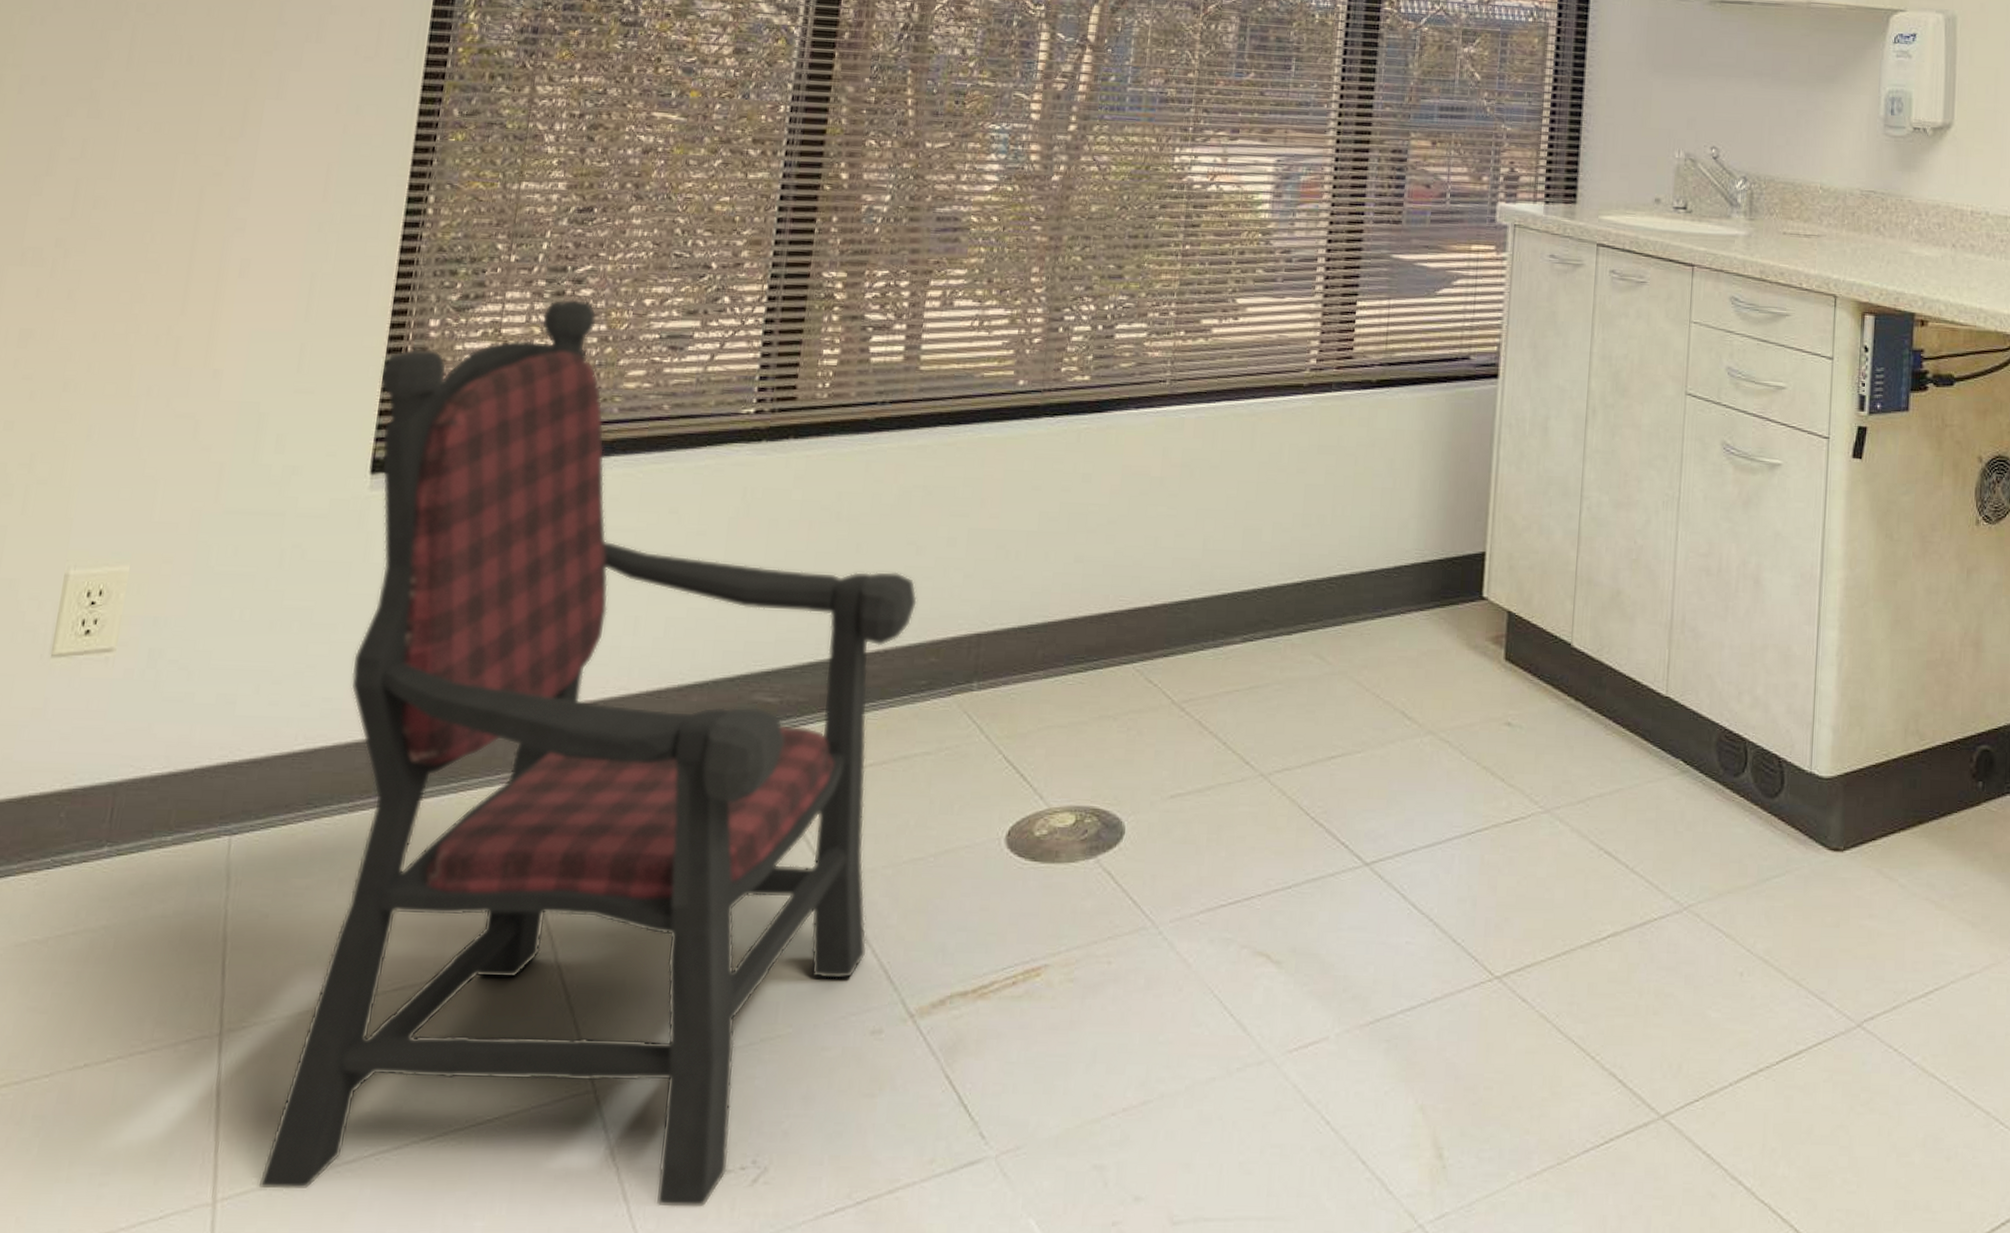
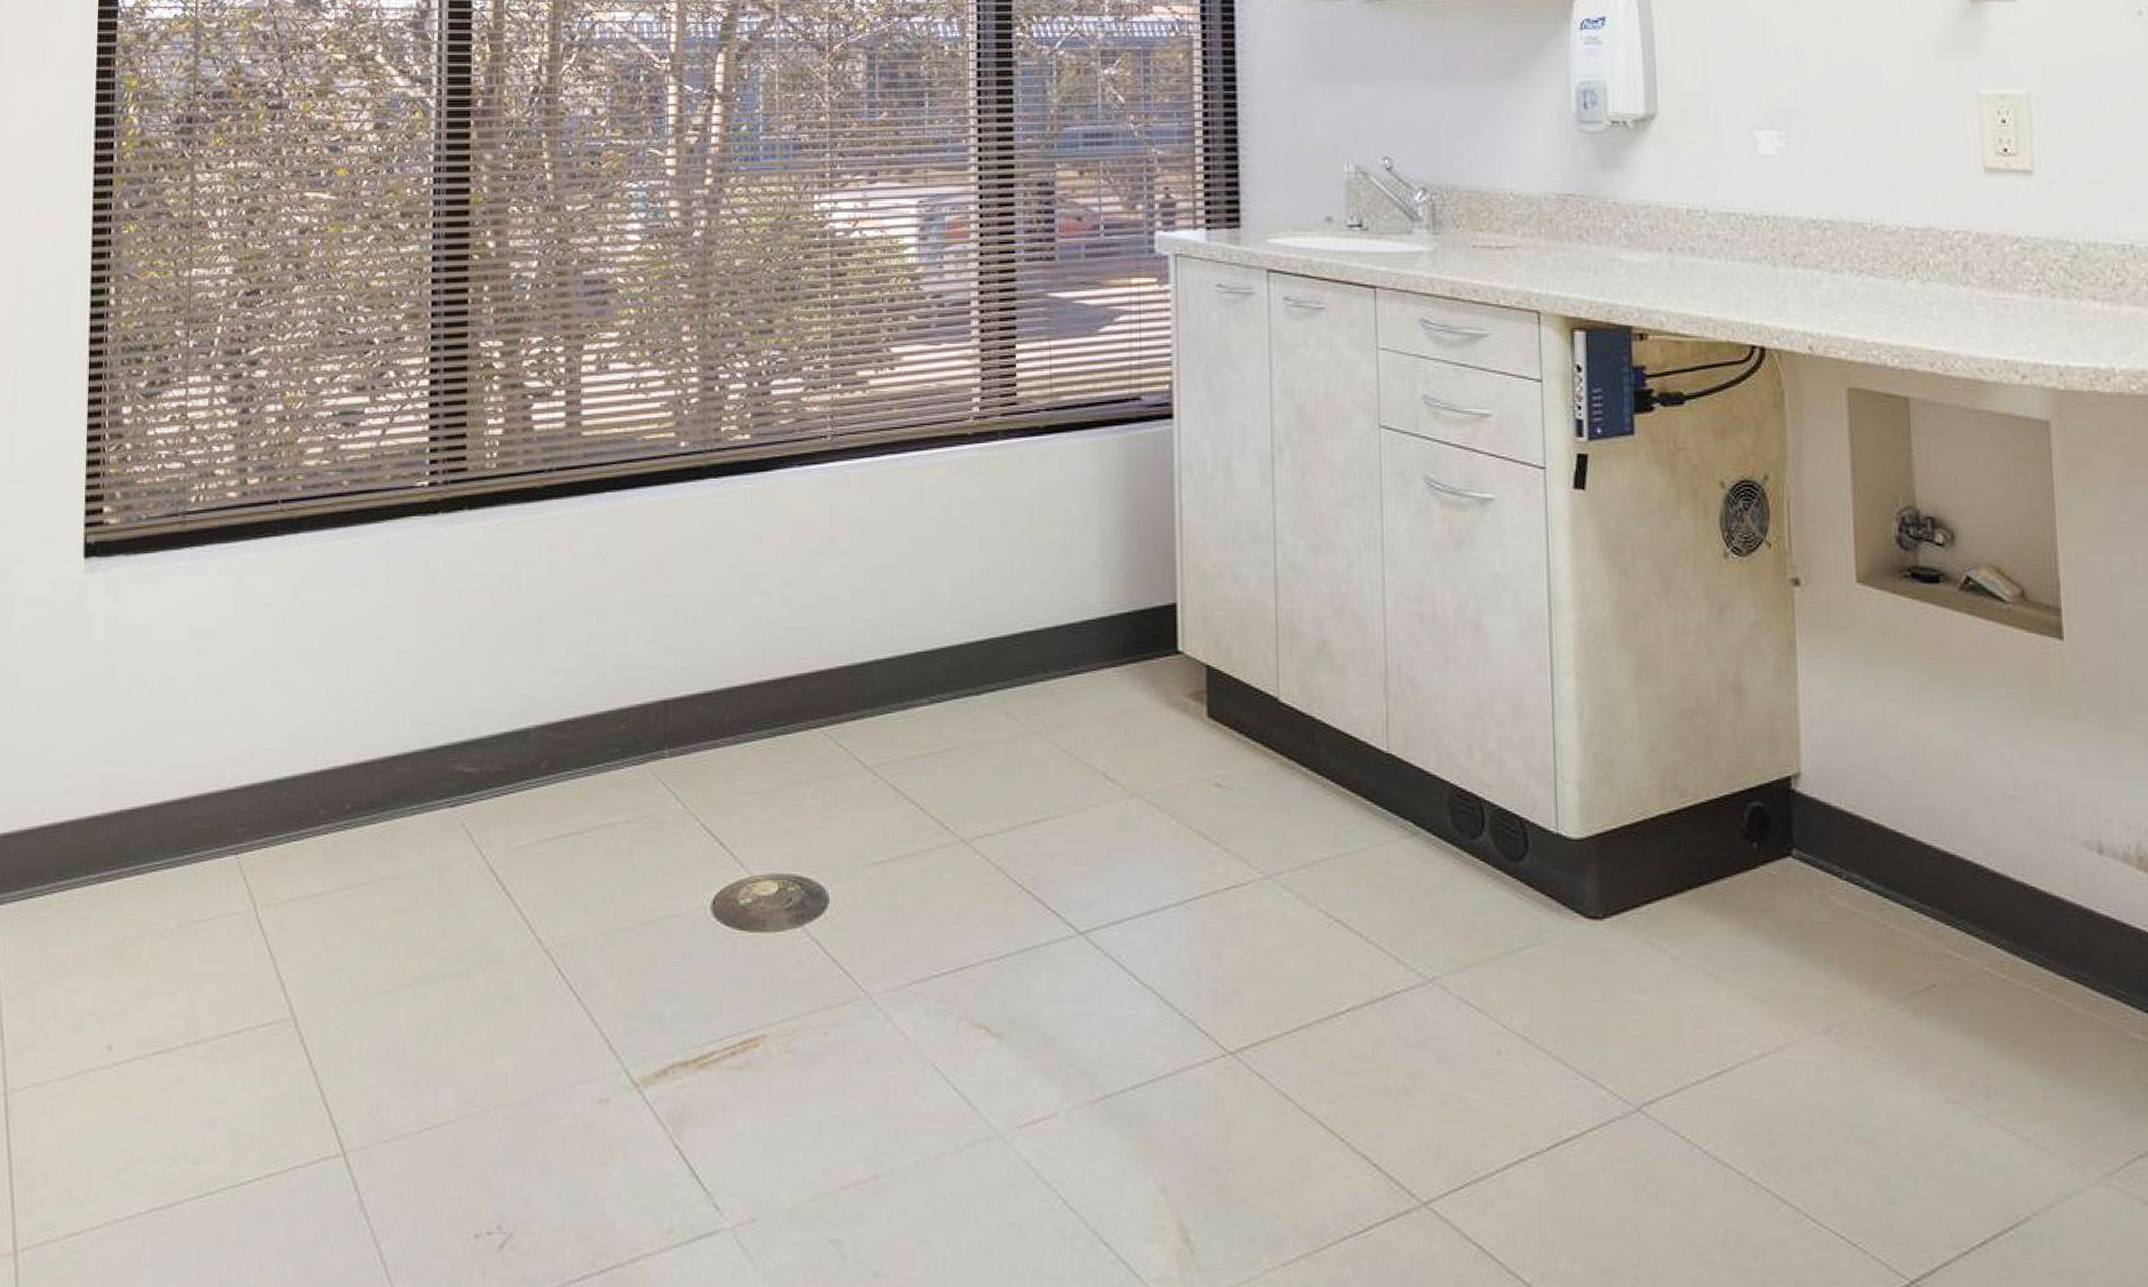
armchair: present [258,299,918,1209] -> none [52,381,603,1272]

